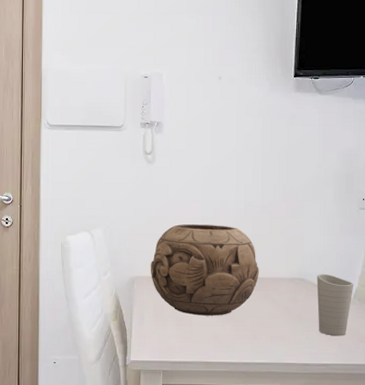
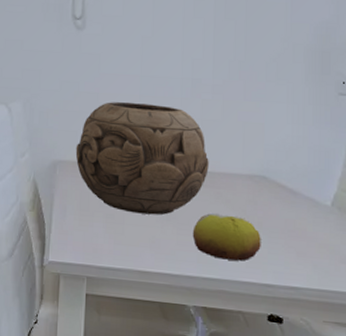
fruit: none [247,311,300,347] -> present [192,213,261,261]
cup: present [316,273,354,336] -> none [283,171,332,253]

